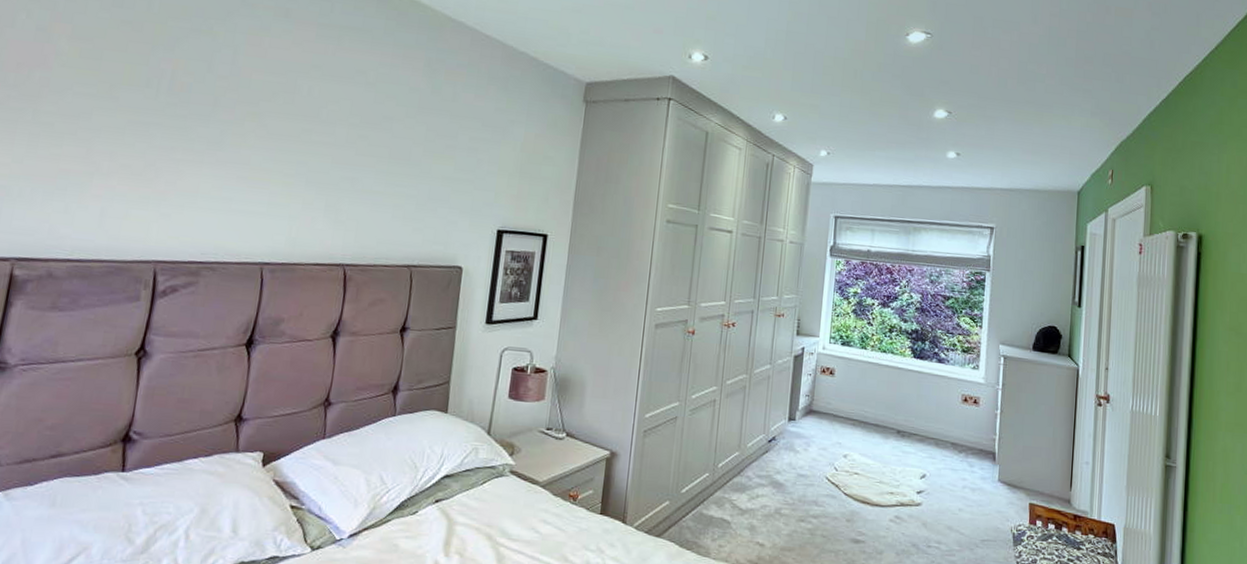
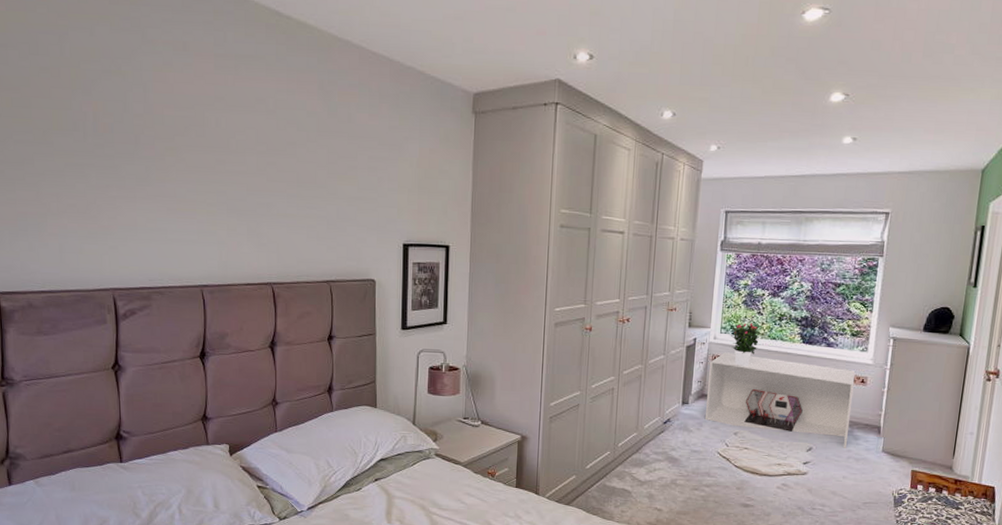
storage bench: none [812,364,968,478] -> present [704,352,856,449]
potted flower: none [840,333,871,381] -> present [731,323,761,366]

